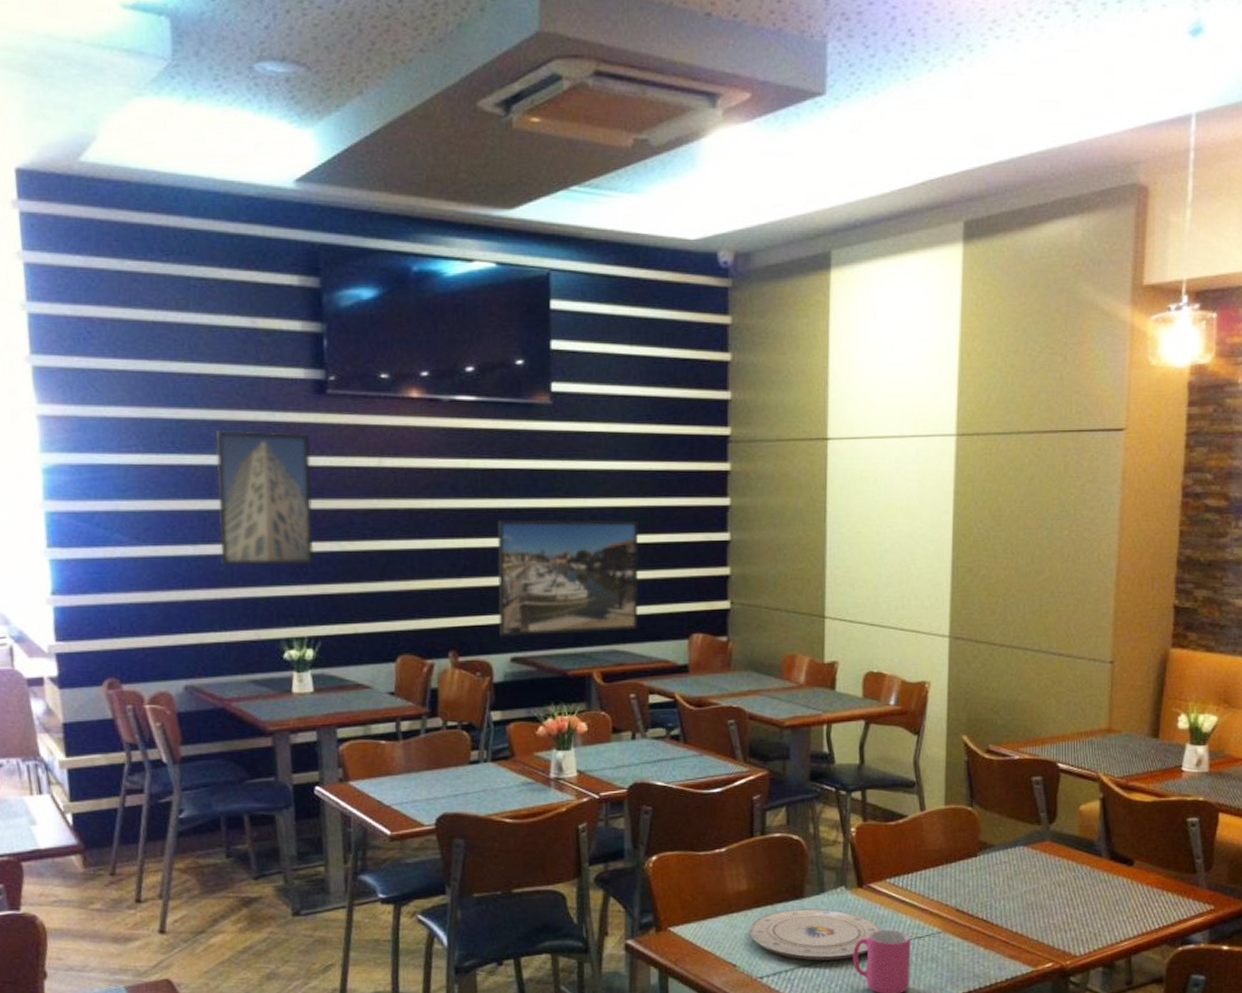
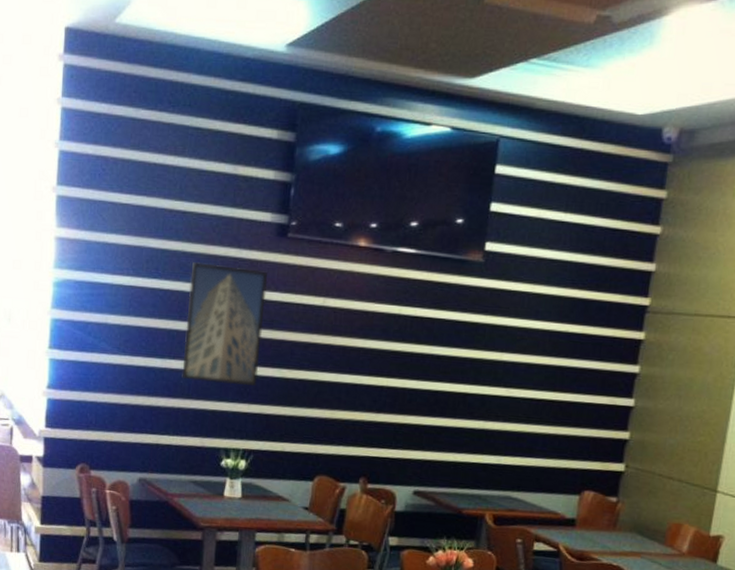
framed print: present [497,519,639,636] -> none [406,364,548,480]

